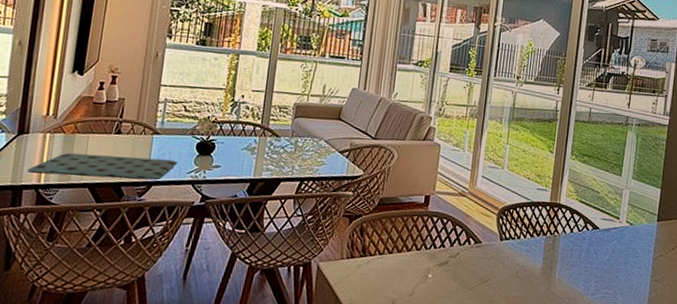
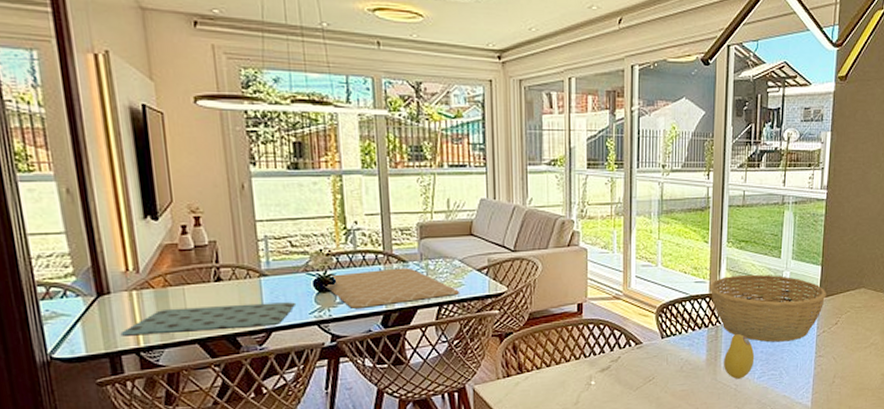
placemat: none [204,140,320,175] -> present [323,267,459,308]
basket: none [551,187,665,261] -> present [709,274,826,342]
fruit: none [558,246,590,293] -> present [723,334,755,379]

